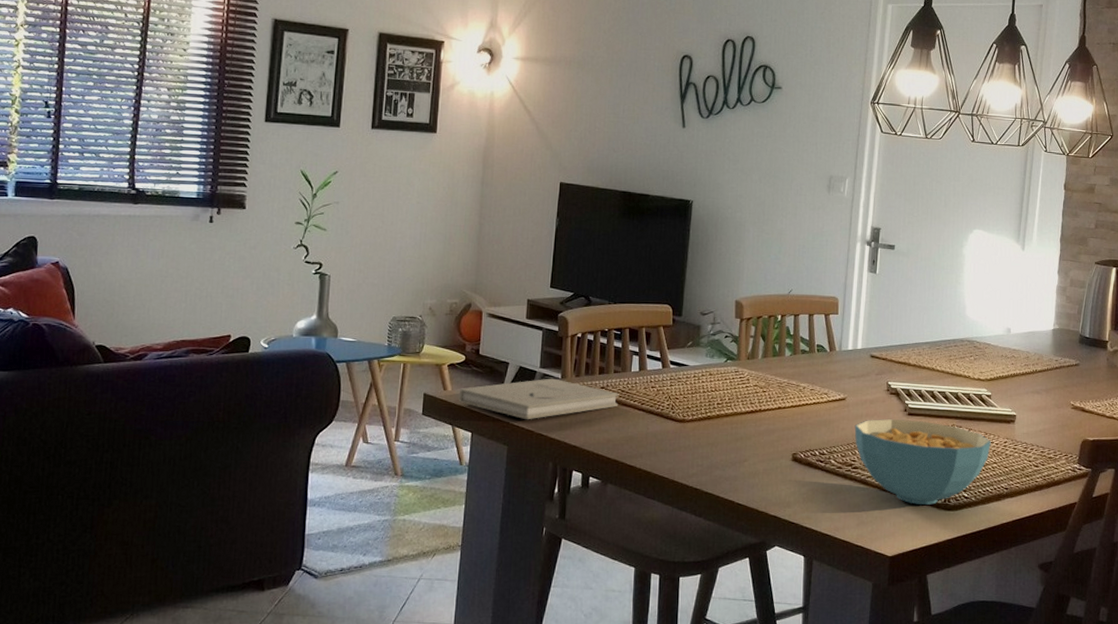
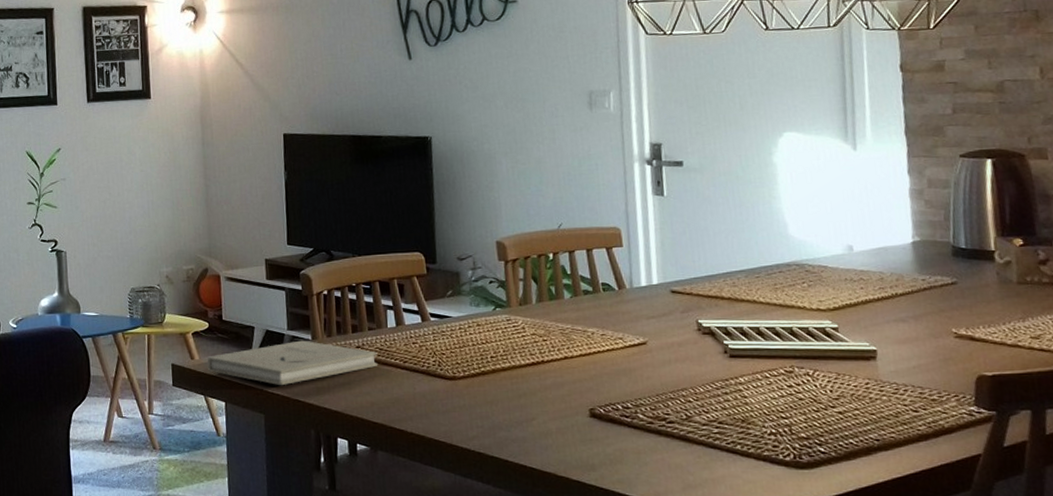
cereal bowl: present [854,419,991,505] -> none [662,363,848,463]

